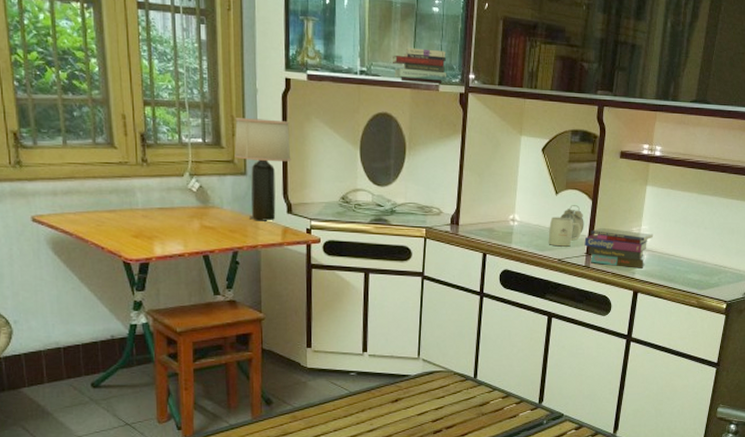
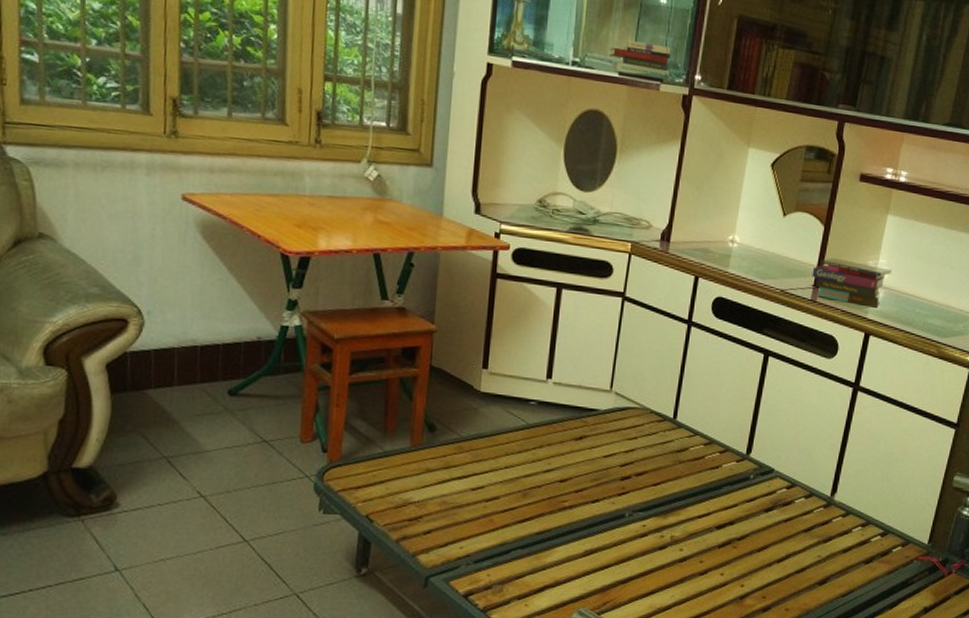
table lamp: present [234,118,291,221] -> none [421,102,487,221]
mug: present [548,217,581,247] -> none [770,241,810,277]
alarm clock: present [560,205,584,238] -> none [787,229,814,268]

